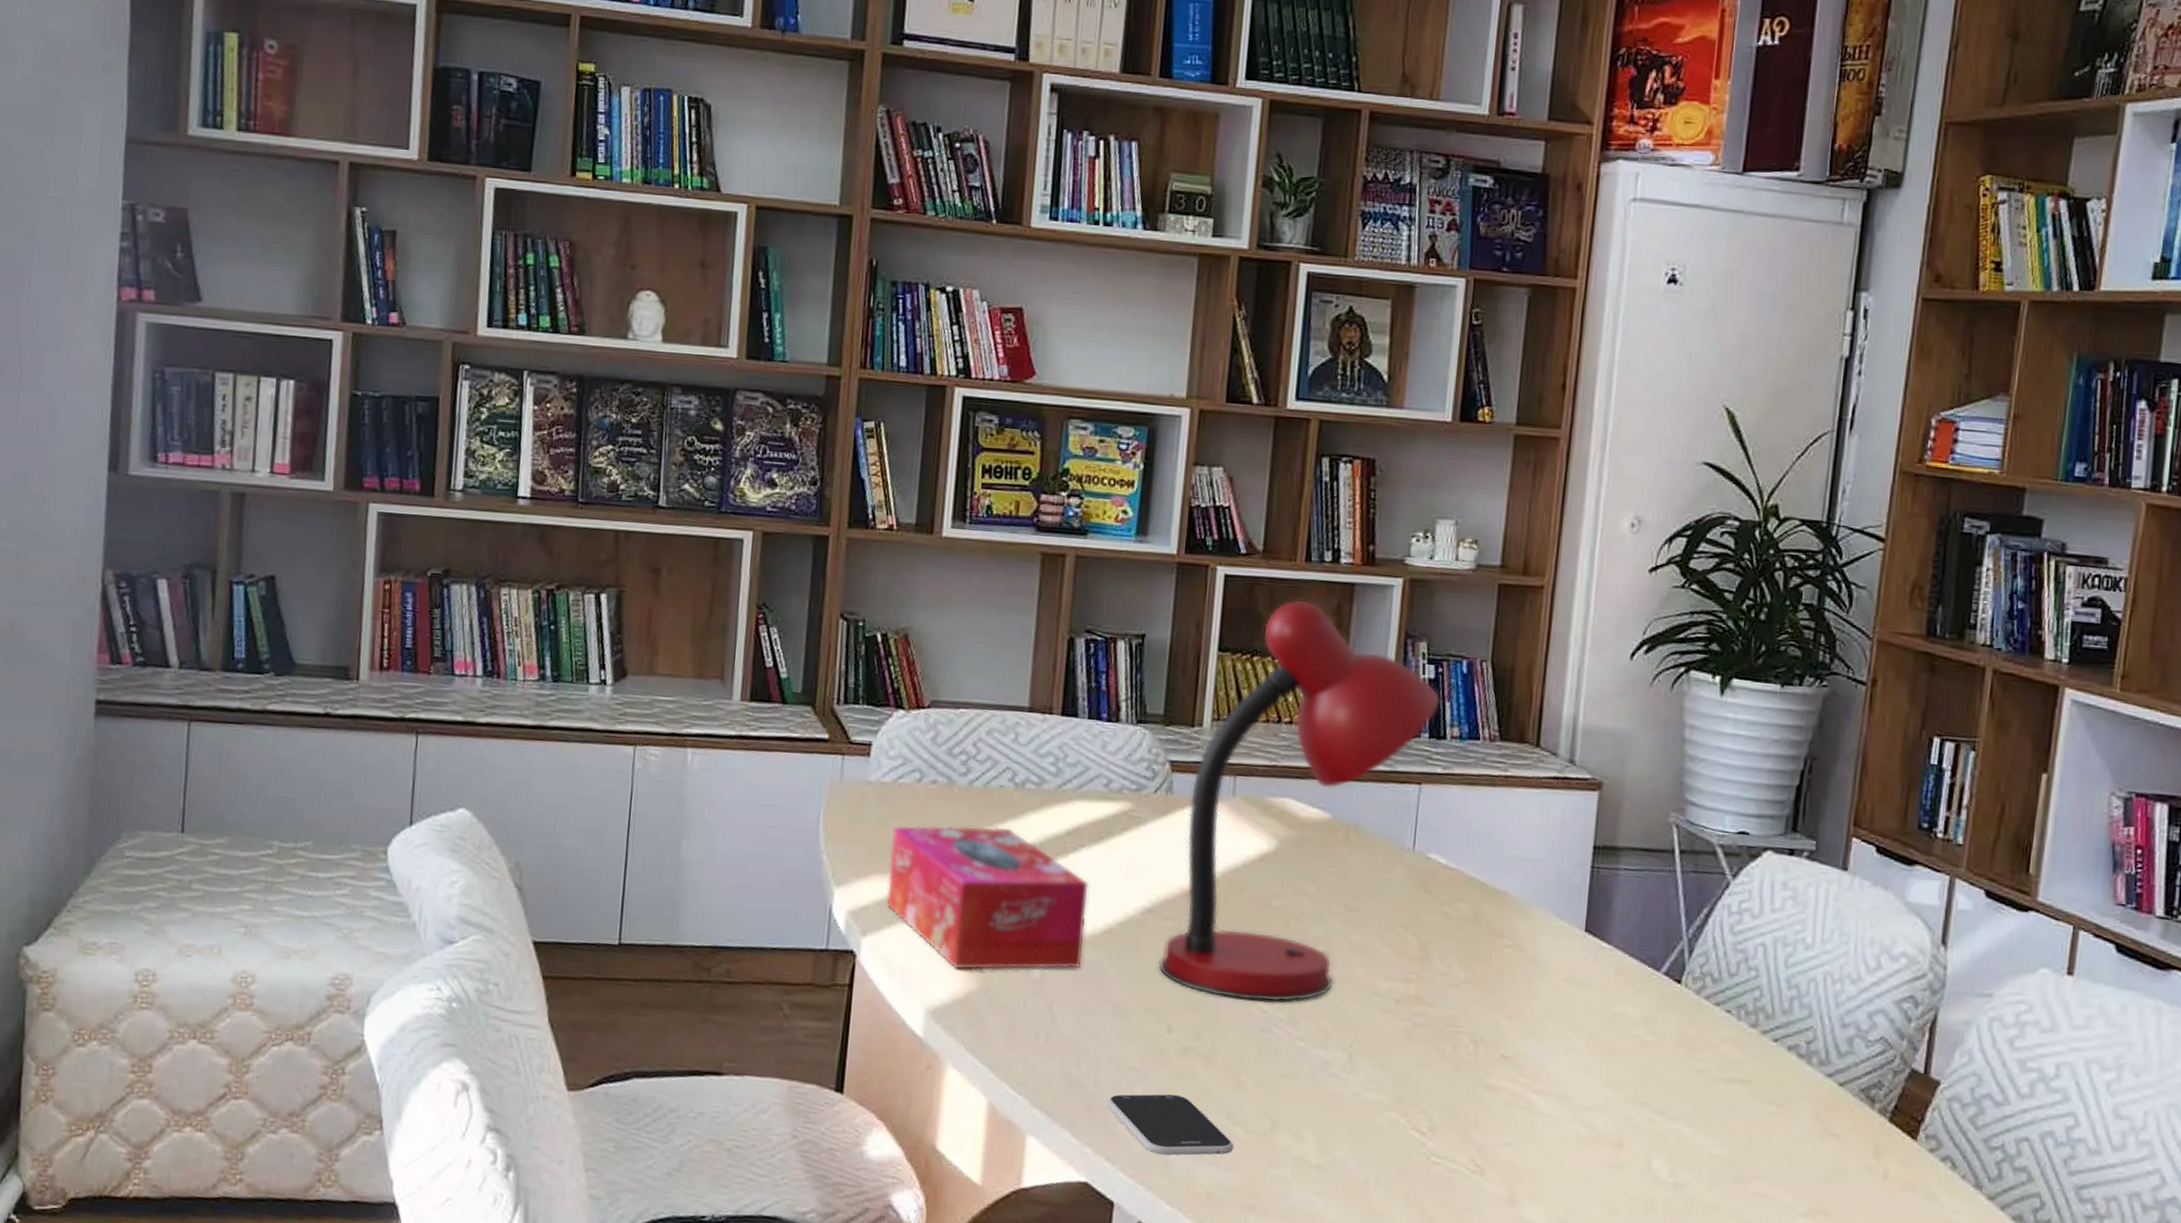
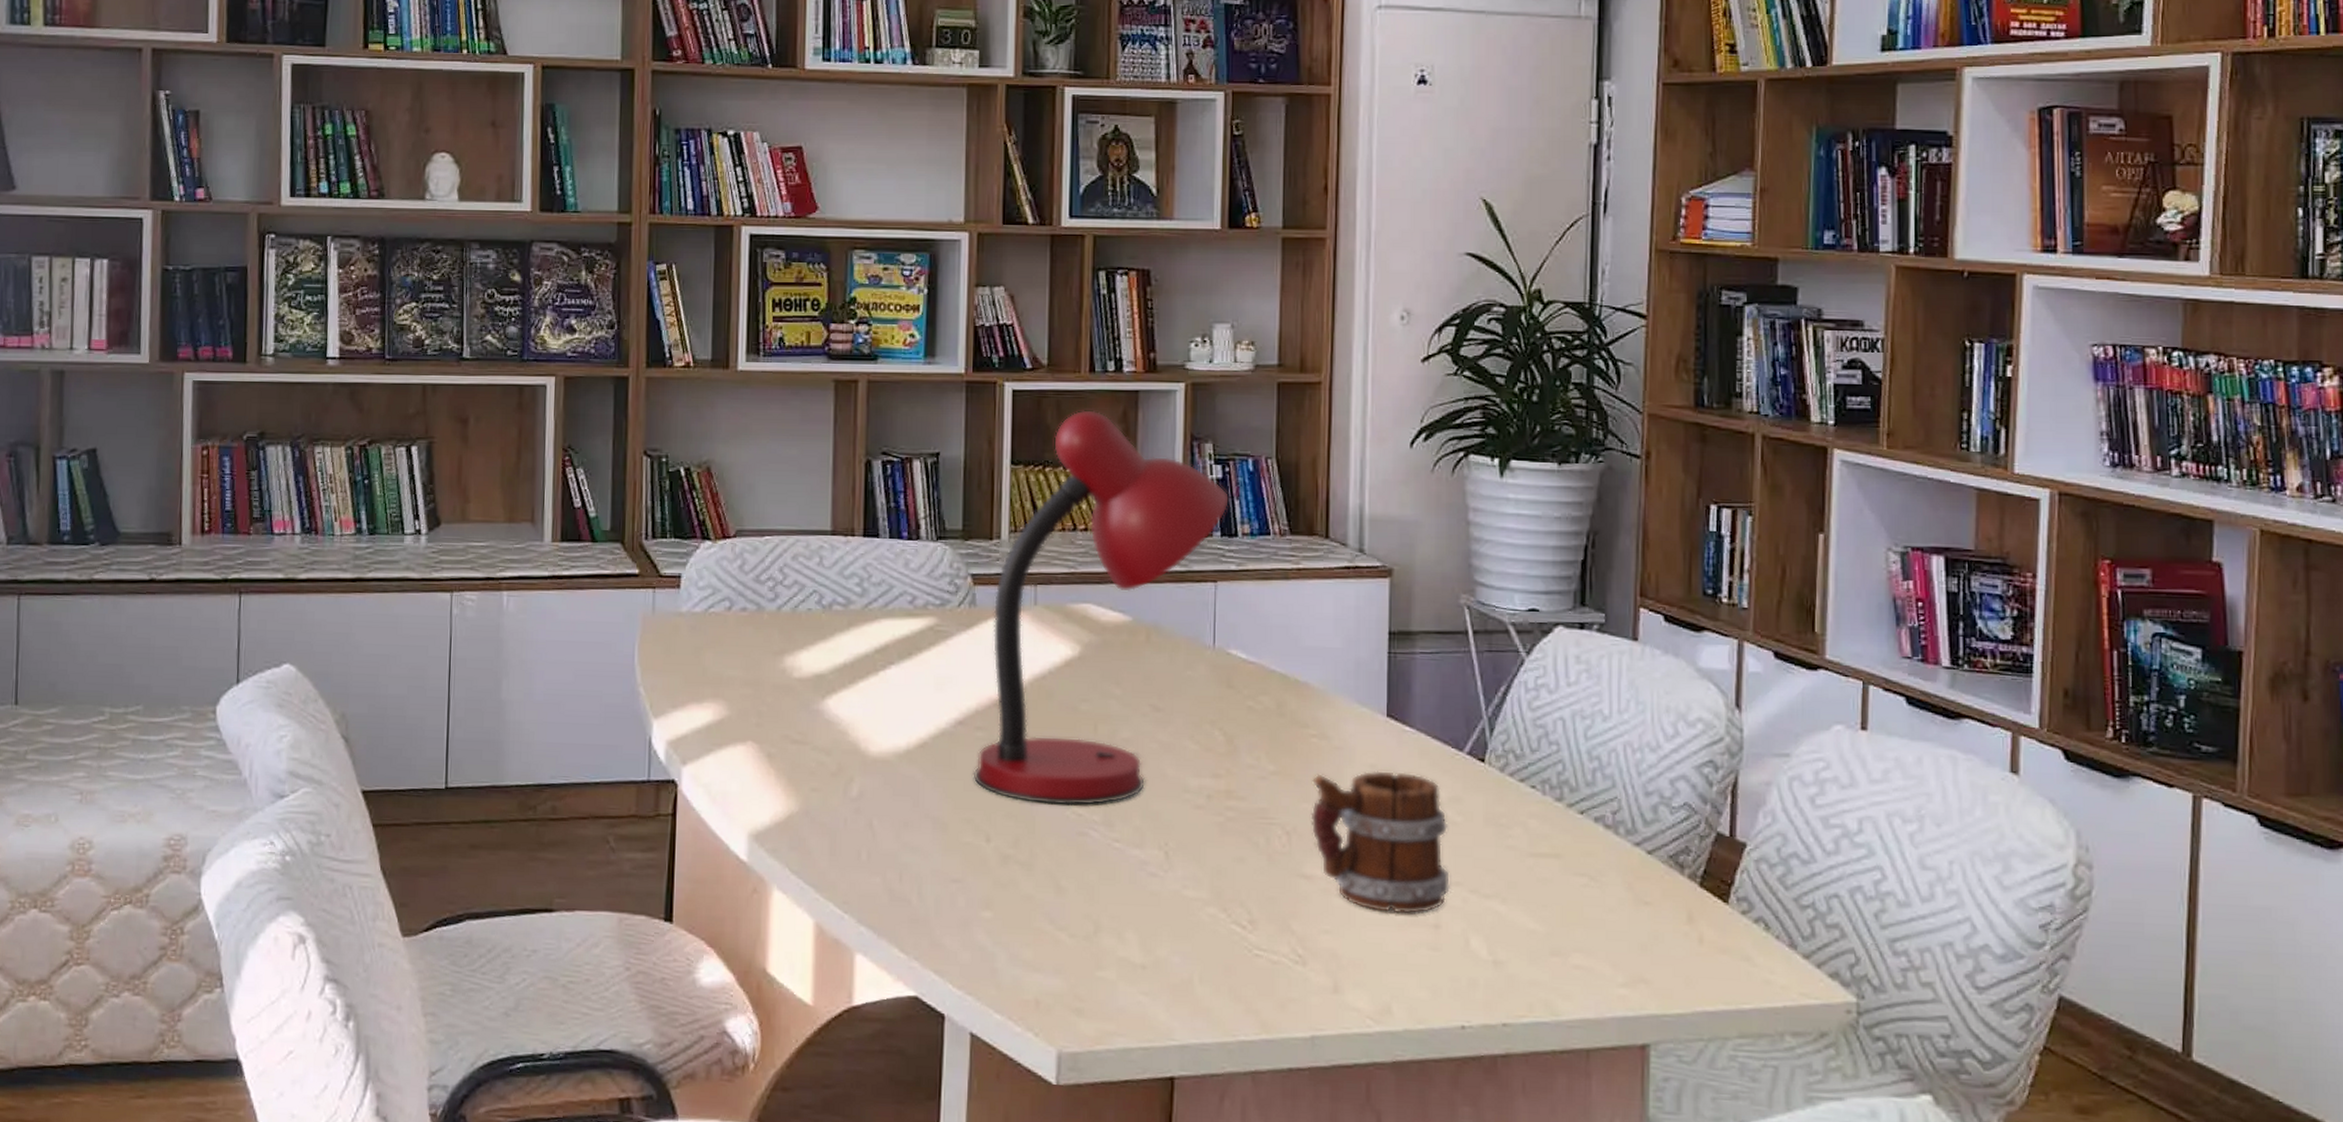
tissue box: present [885,825,1090,970] -> none [703,648,901,793]
smartphone: present [1106,1094,1234,1156] -> none [931,903,1059,965]
mug: none [1499,984,1639,1132] -> present [1311,770,1451,914]

